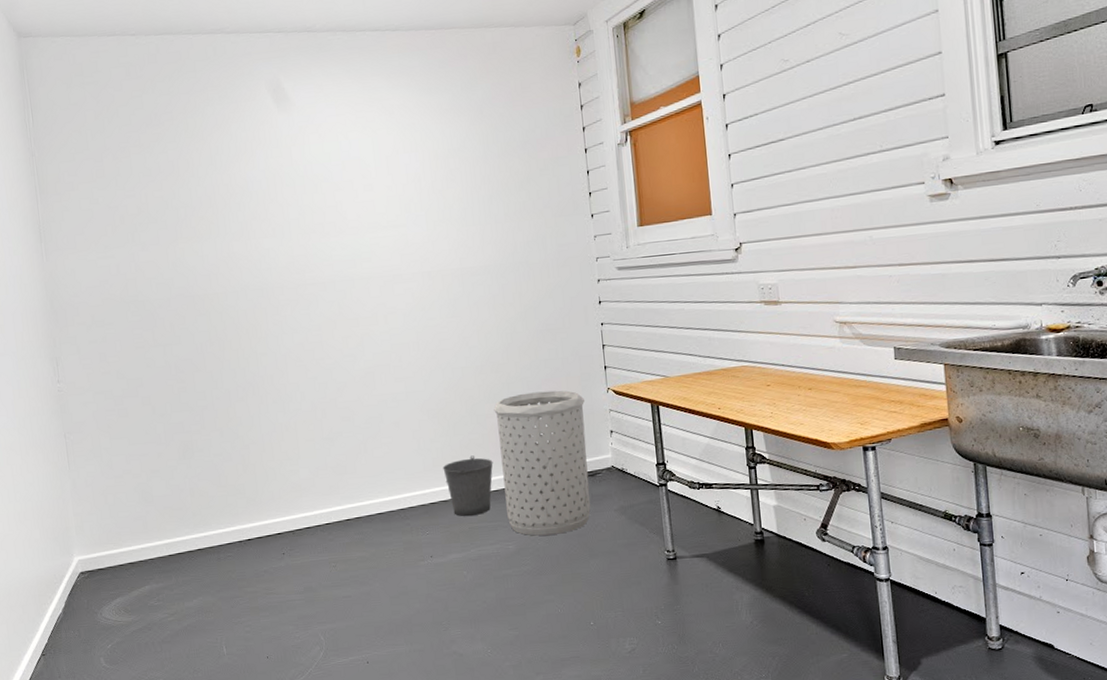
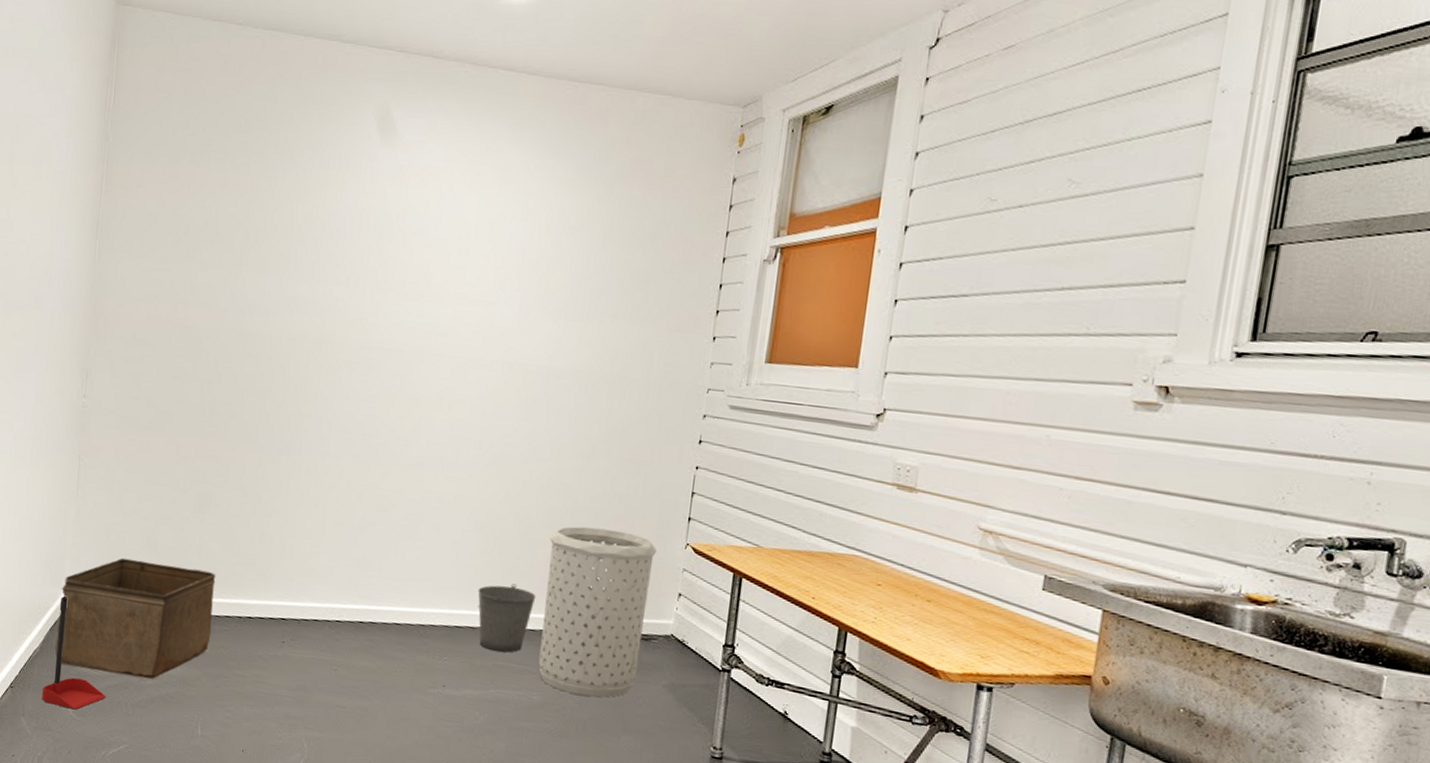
storage bin: none [72,508,218,622] -> present [55,557,216,680]
dustpan: none [73,562,134,661] -> present [42,596,107,710]

